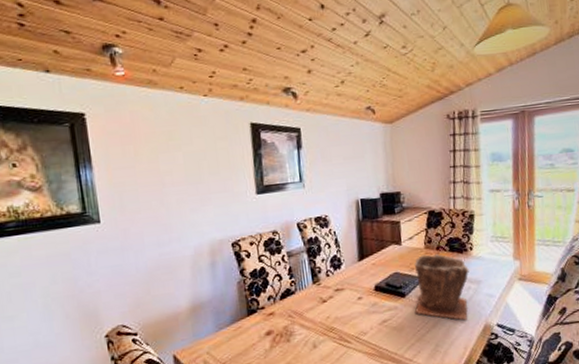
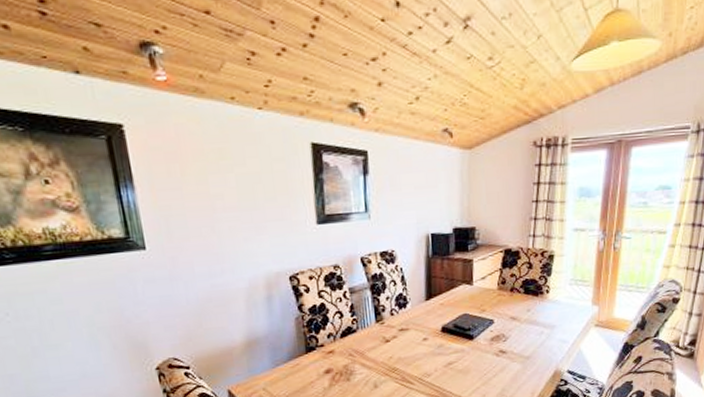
plant pot: present [414,253,469,321] -> none [483,295,543,366]

